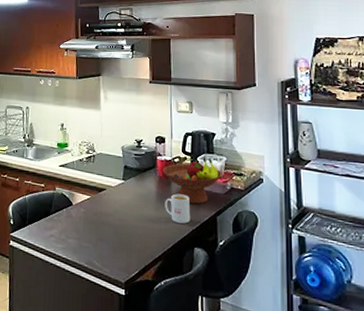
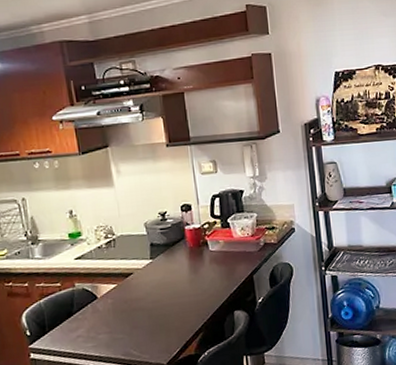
fruit bowl: present [163,158,222,205] -> none [193,217,255,269]
mug: present [165,193,191,224] -> none [199,260,227,291]

